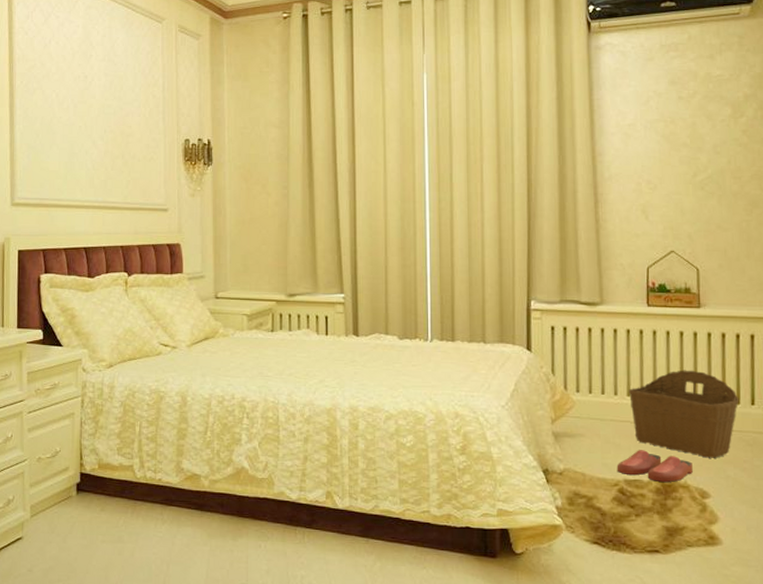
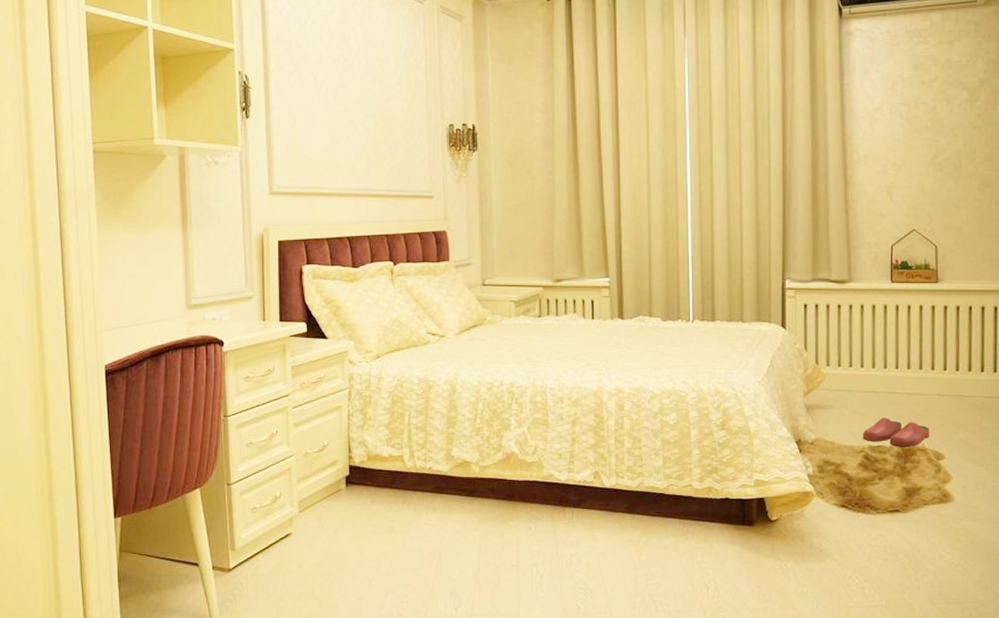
wicker basket: present [628,370,740,458] -> none [873,341,971,423]

